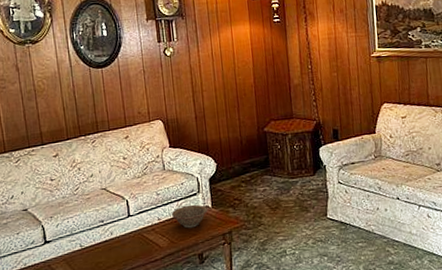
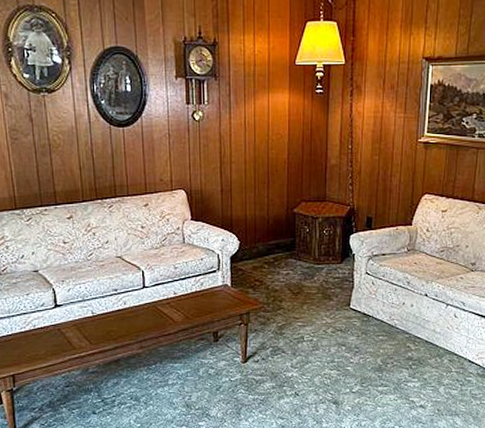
decorative bowl: present [171,204,208,229] -> none [188,281,226,305]

